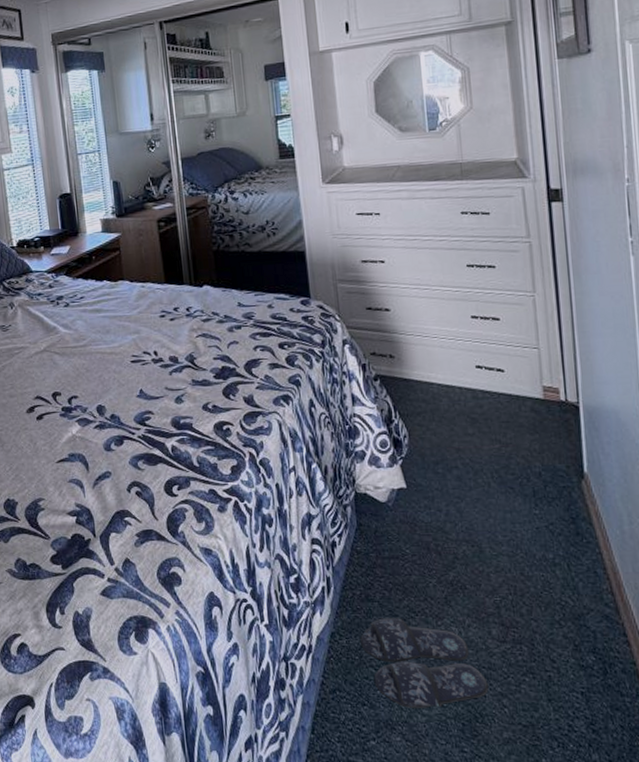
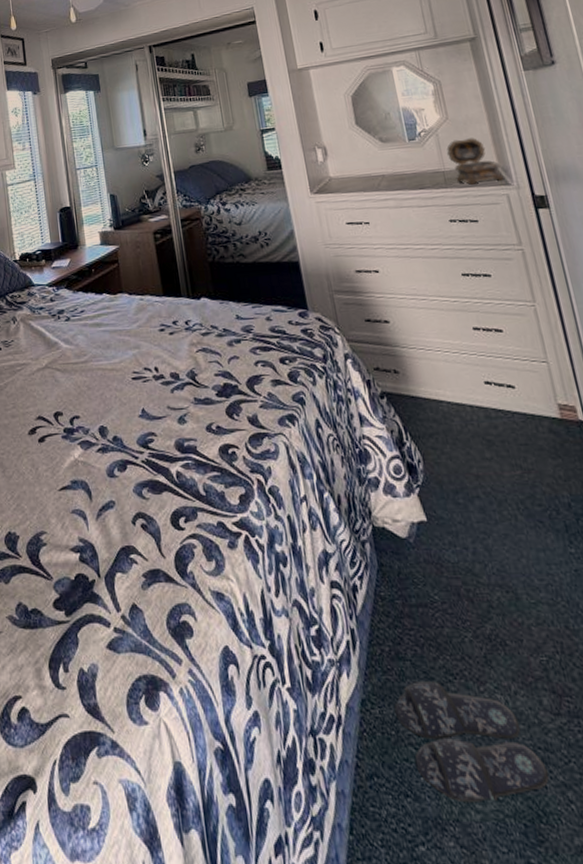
jewelry box: none [466,129,522,177] -> present [446,138,504,185]

